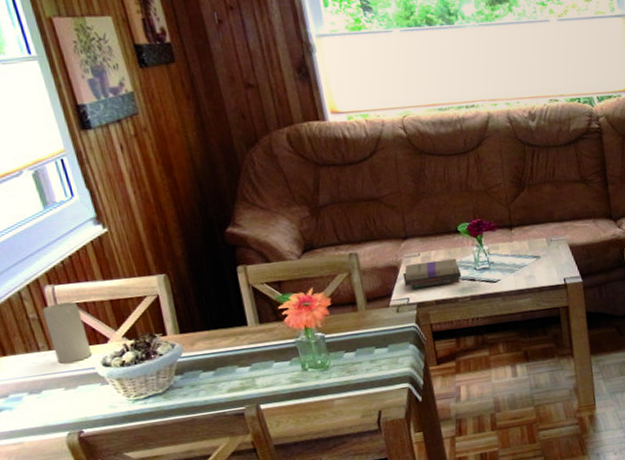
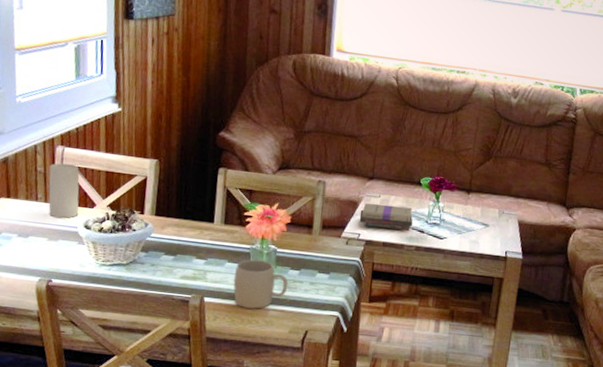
mug: none [285,350,348,405] -> present [233,259,289,309]

